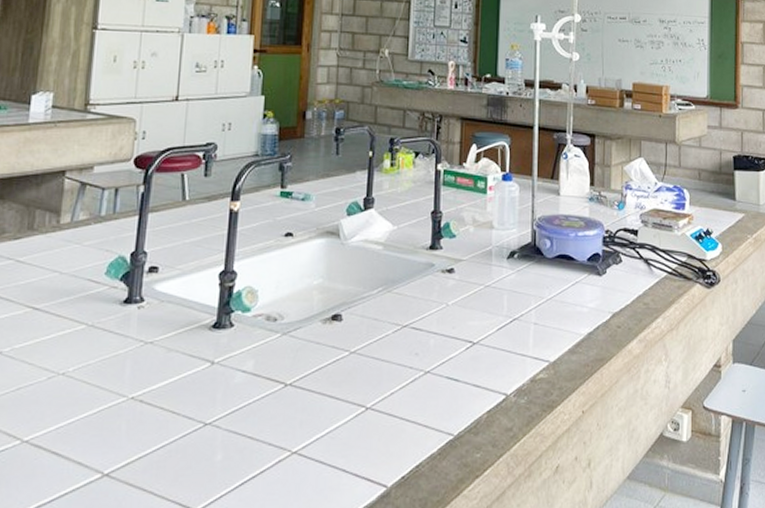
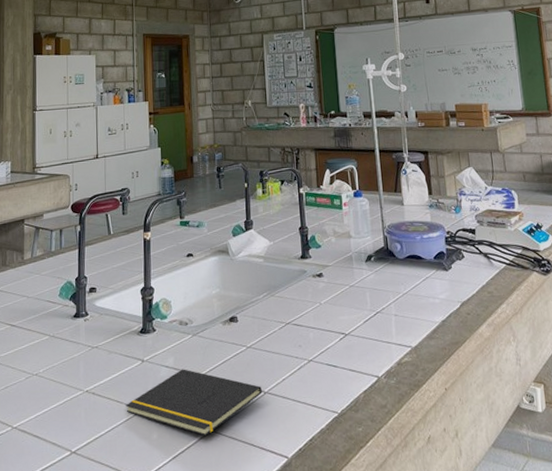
notepad: none [184,375,363,458] -> present [126,369,262,436]

